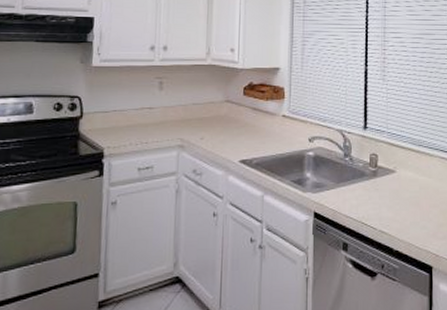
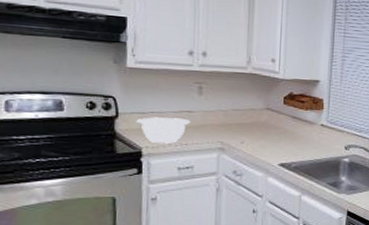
mixing bowl: none [99,115,151,143] -> present [136,117,191,143]

